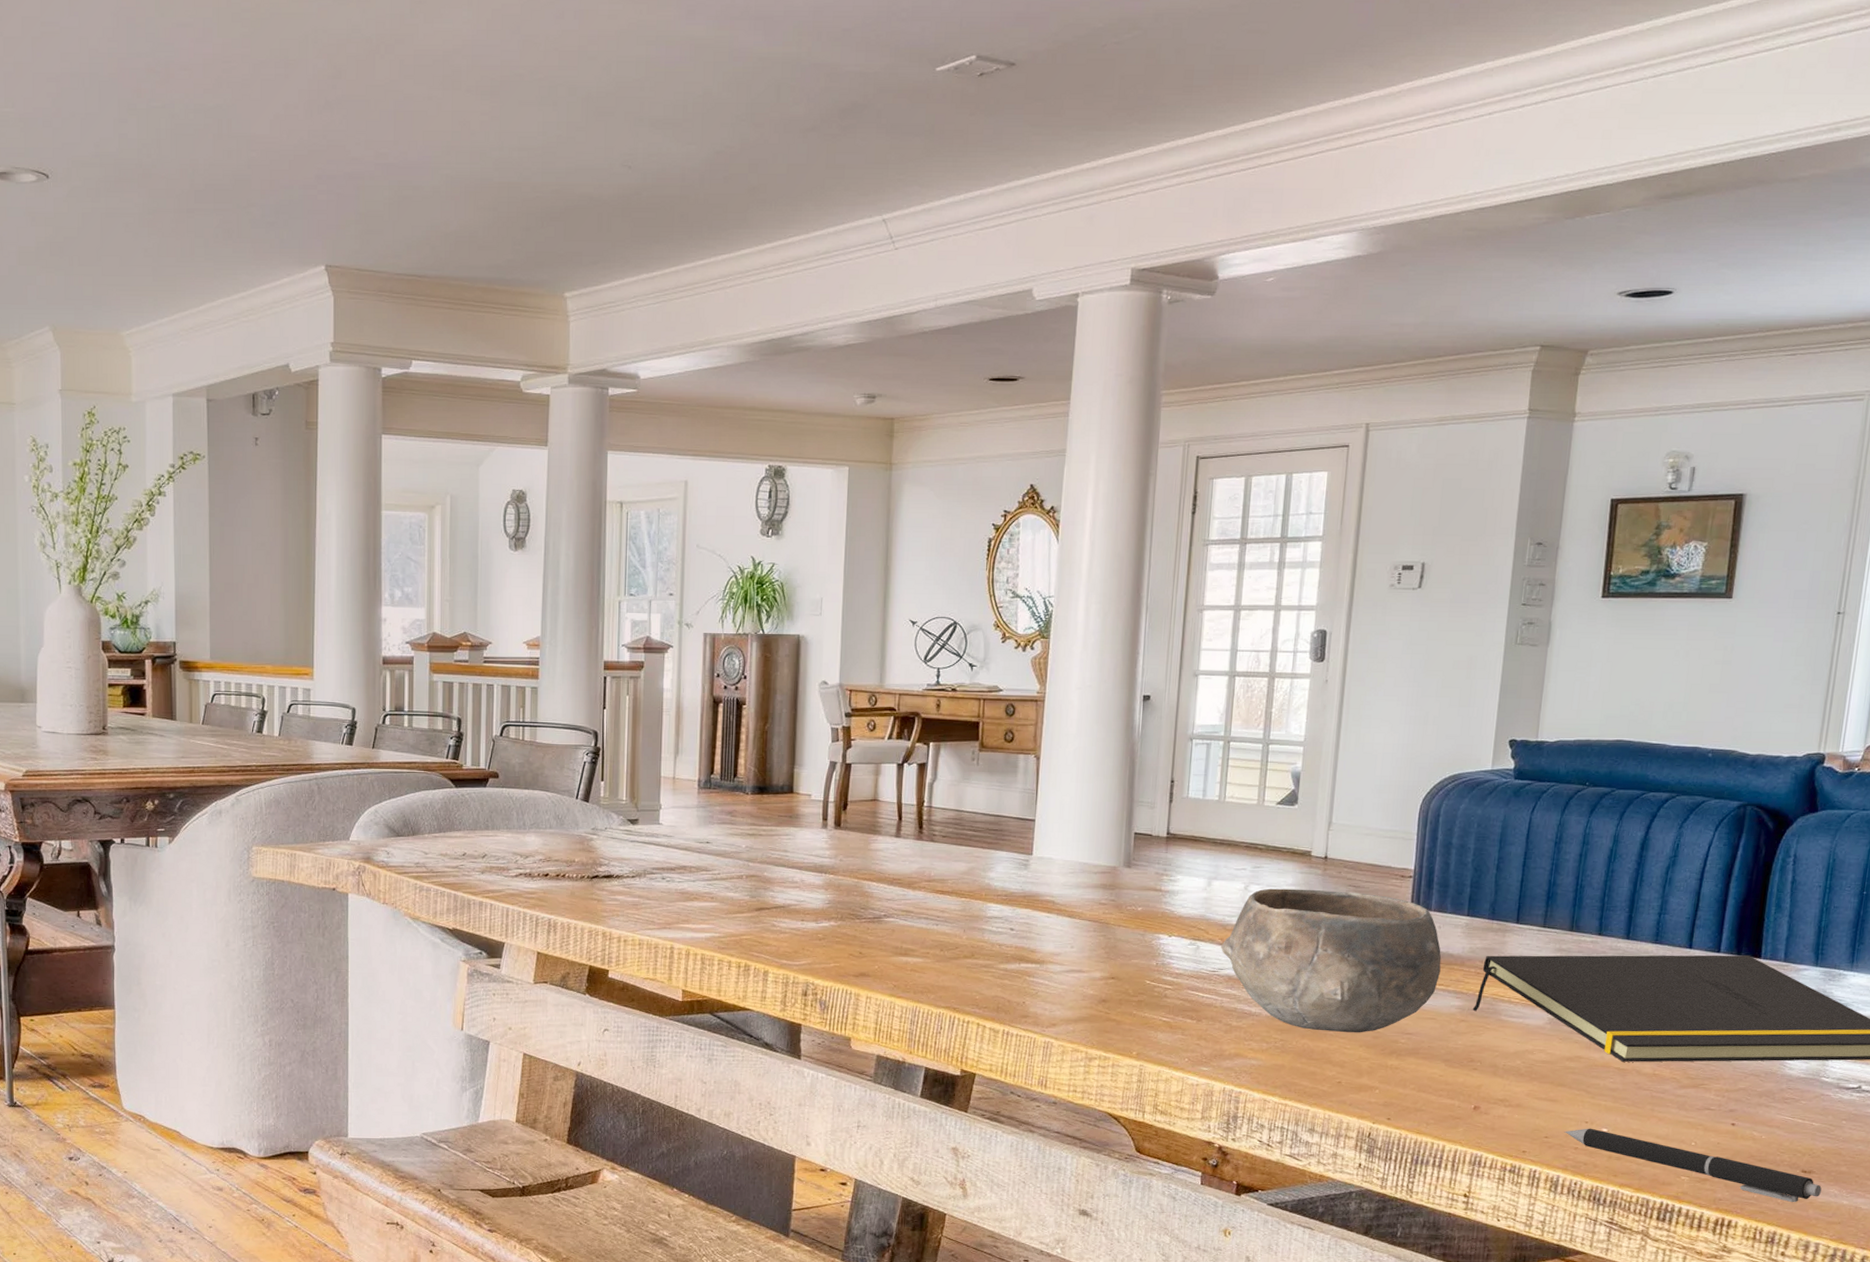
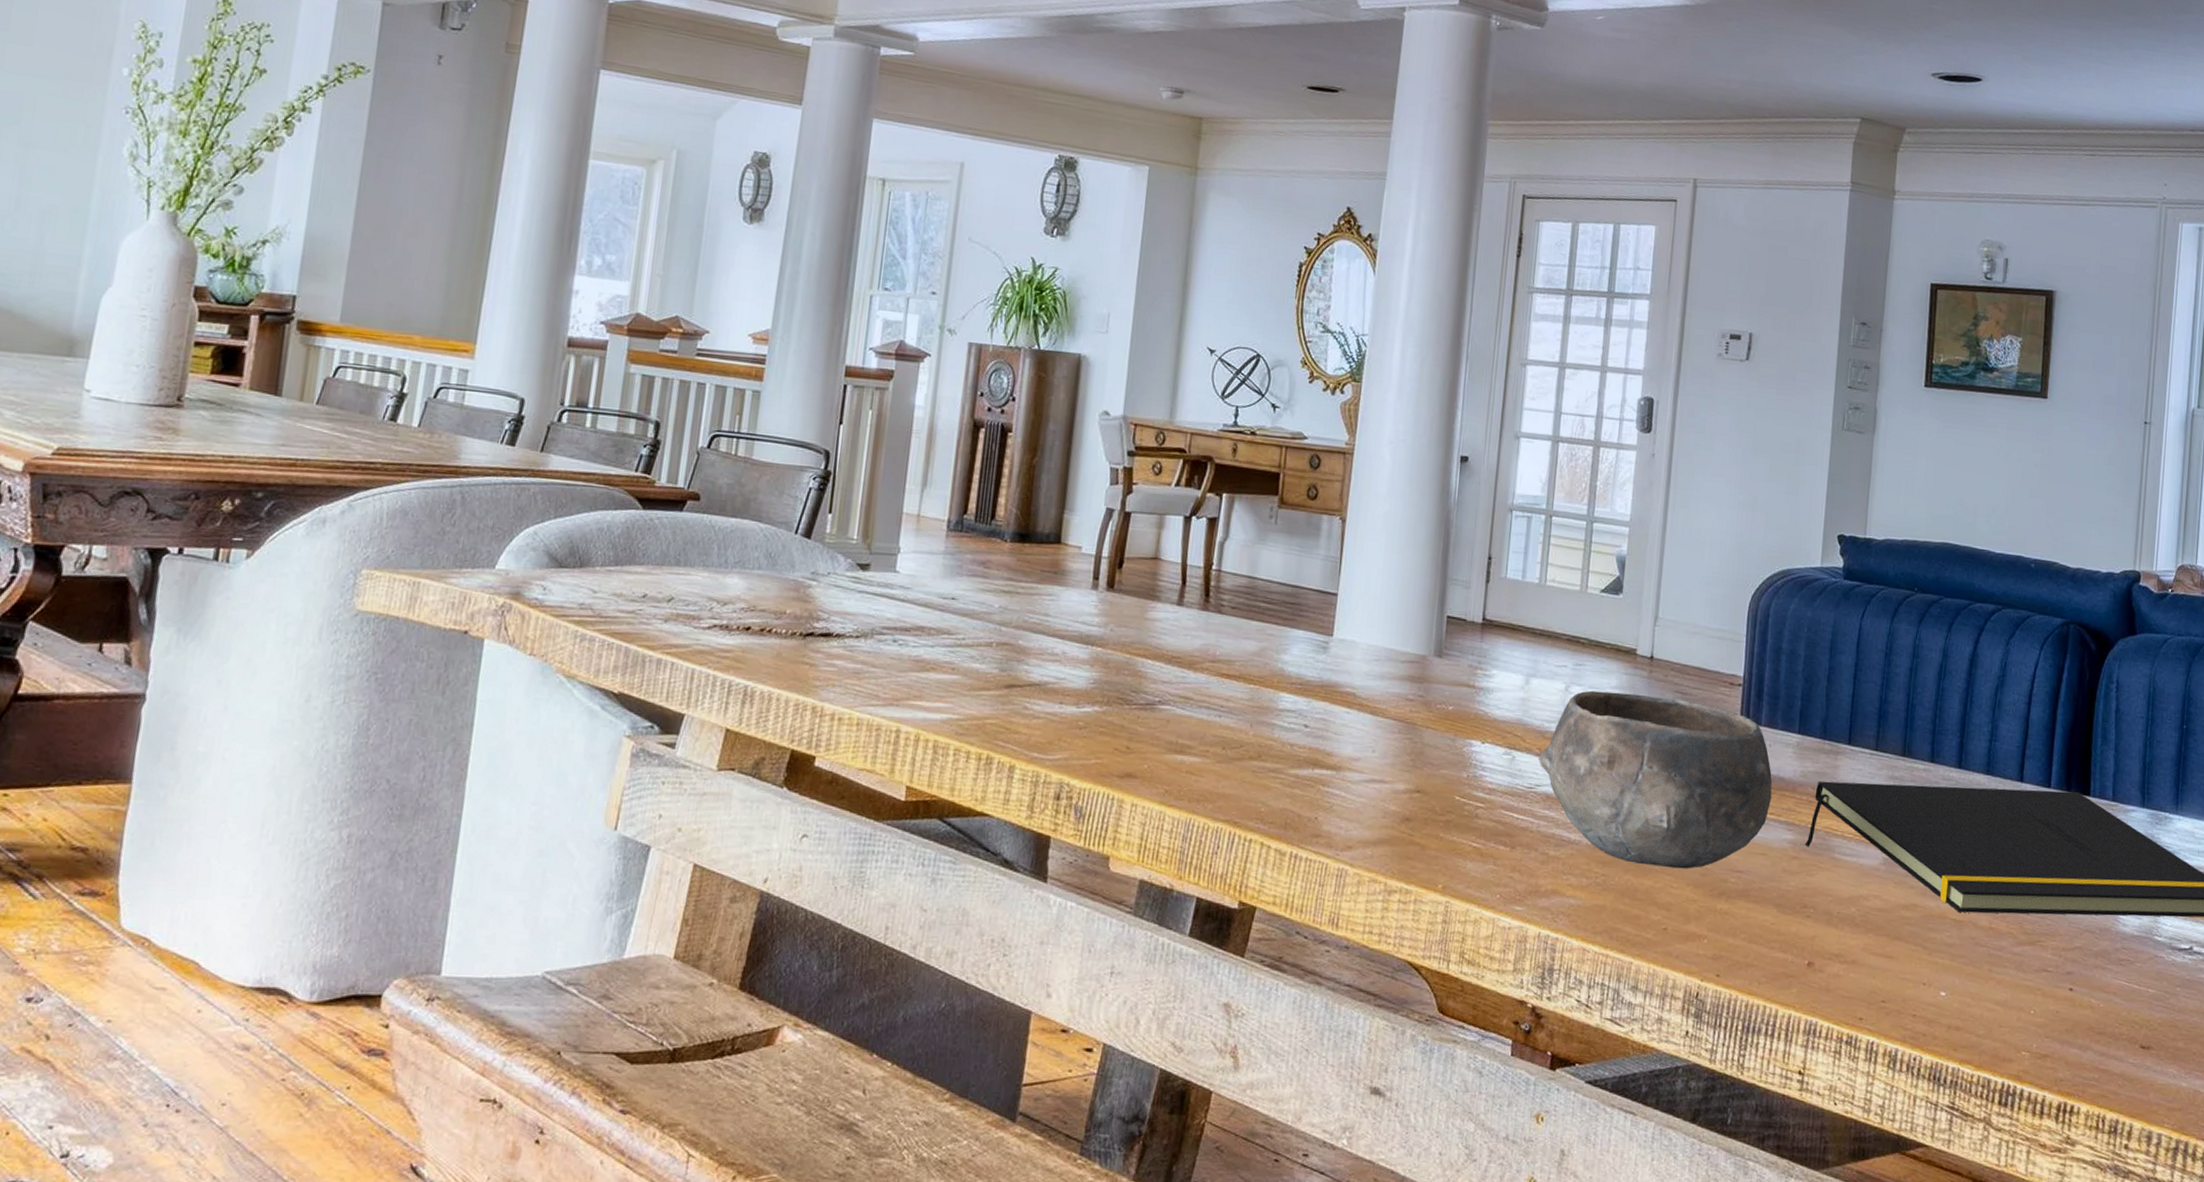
pen: present [1564,1128,1822,1203] -> none [1901,991,2161,1085]

